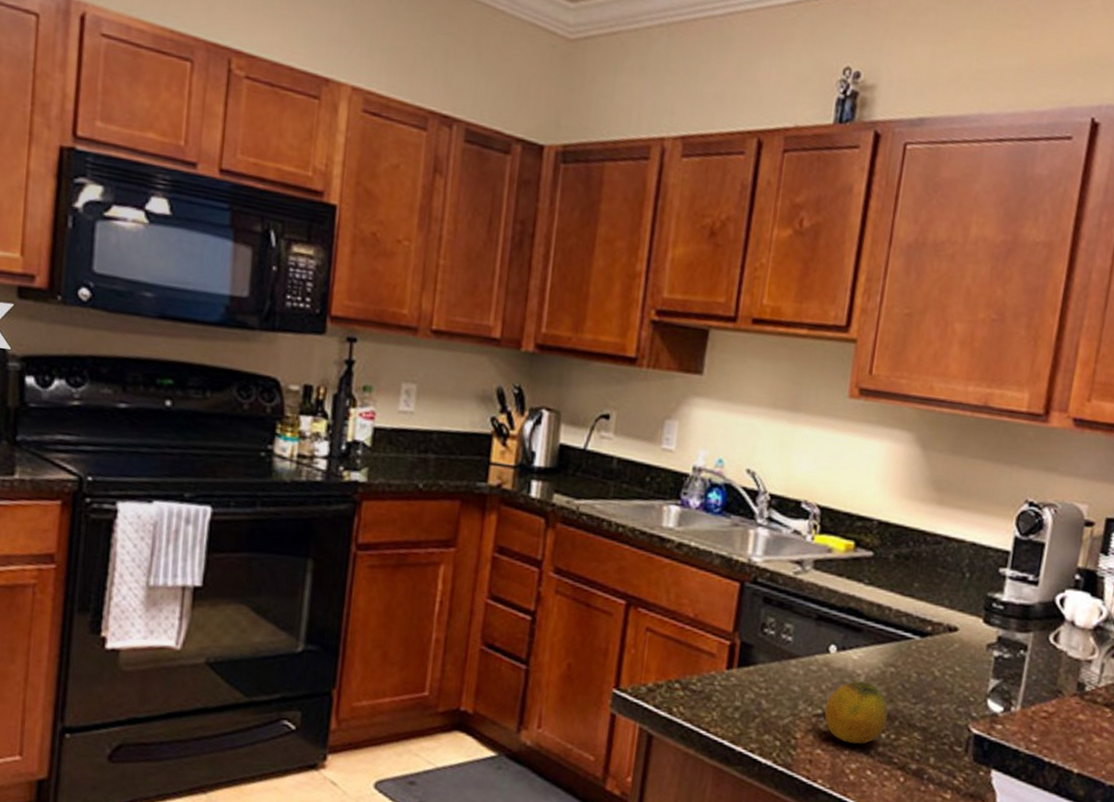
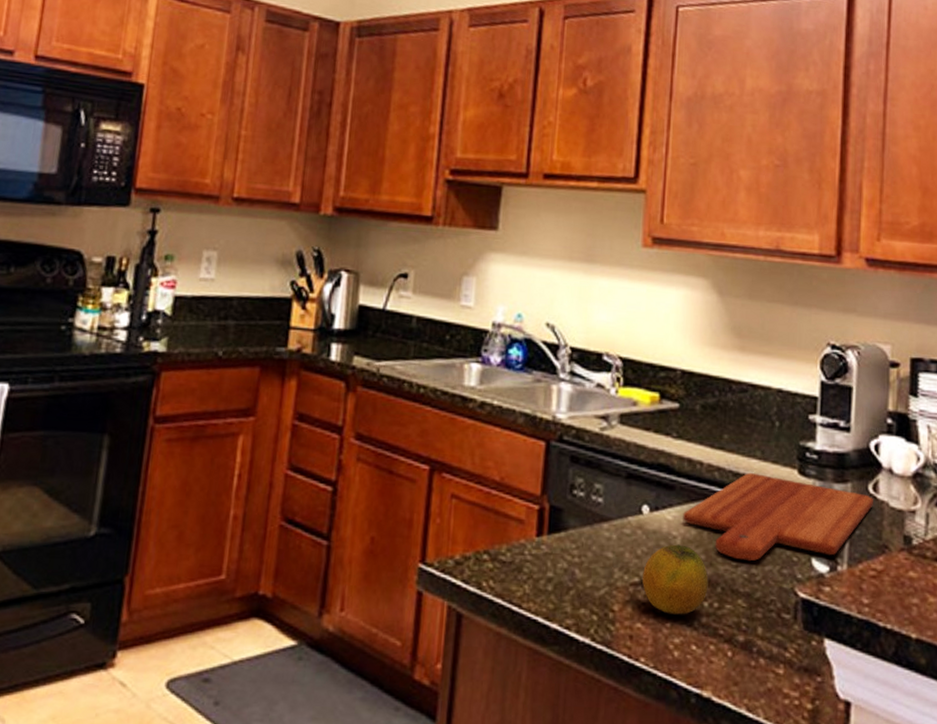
cutting board: none [868,619,1053,699] -> present [683,472,873,561]

